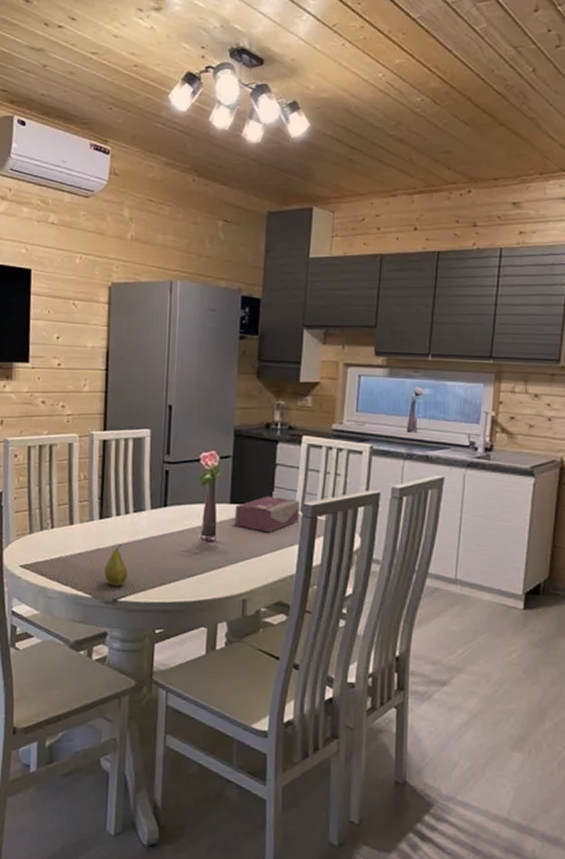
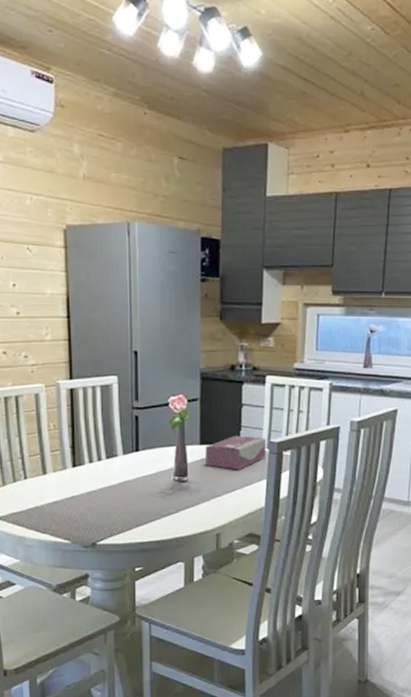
fruit: present [104,543,128,587] -> none [81,489,105,531]

